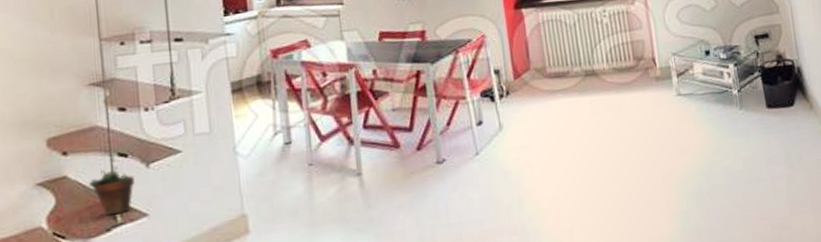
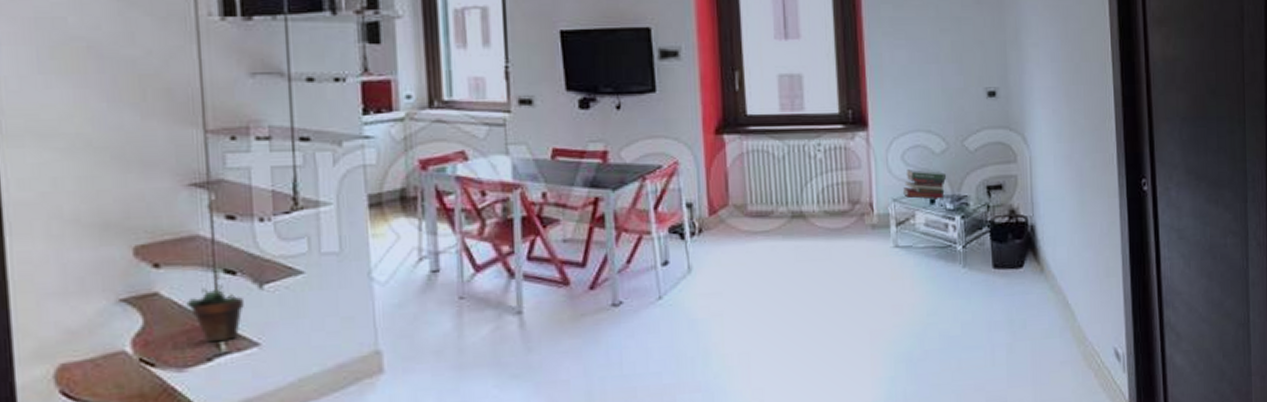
books: none [680,25,718,52] -> present [902,169,947,200]

